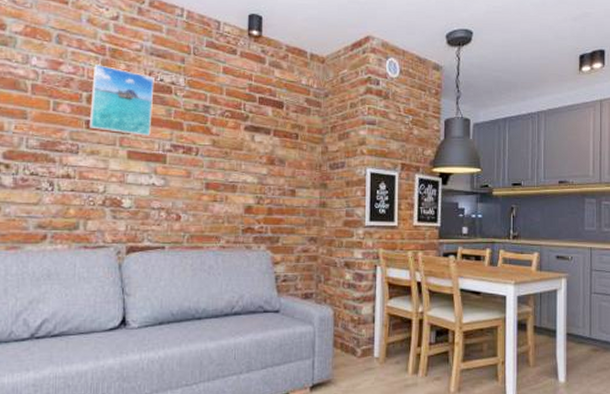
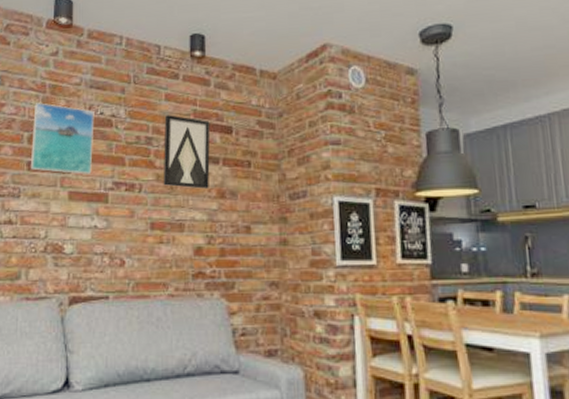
wall art: none [218,87,264,155] -> present [163,115,211,189]

